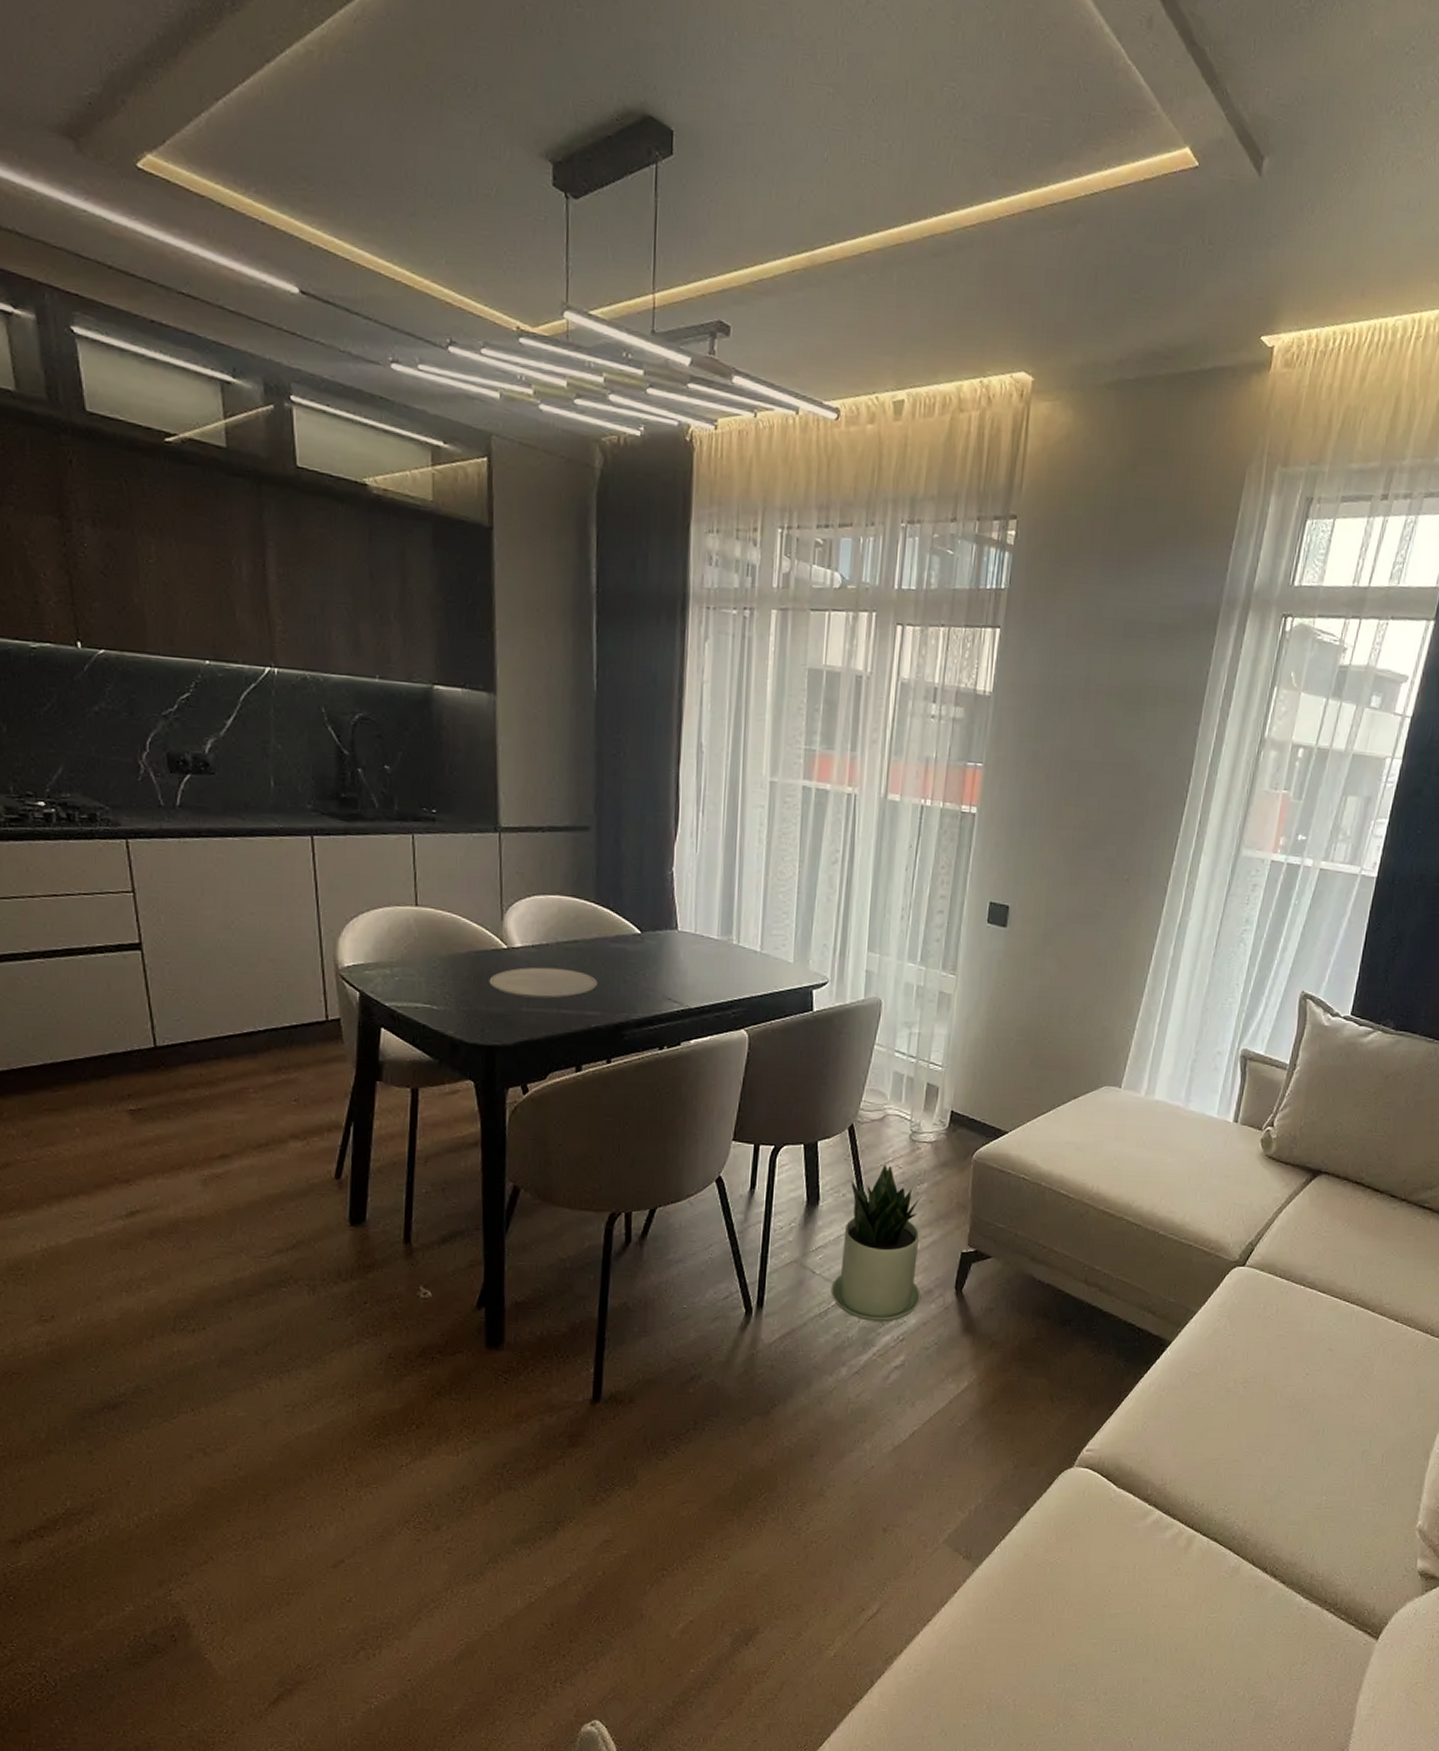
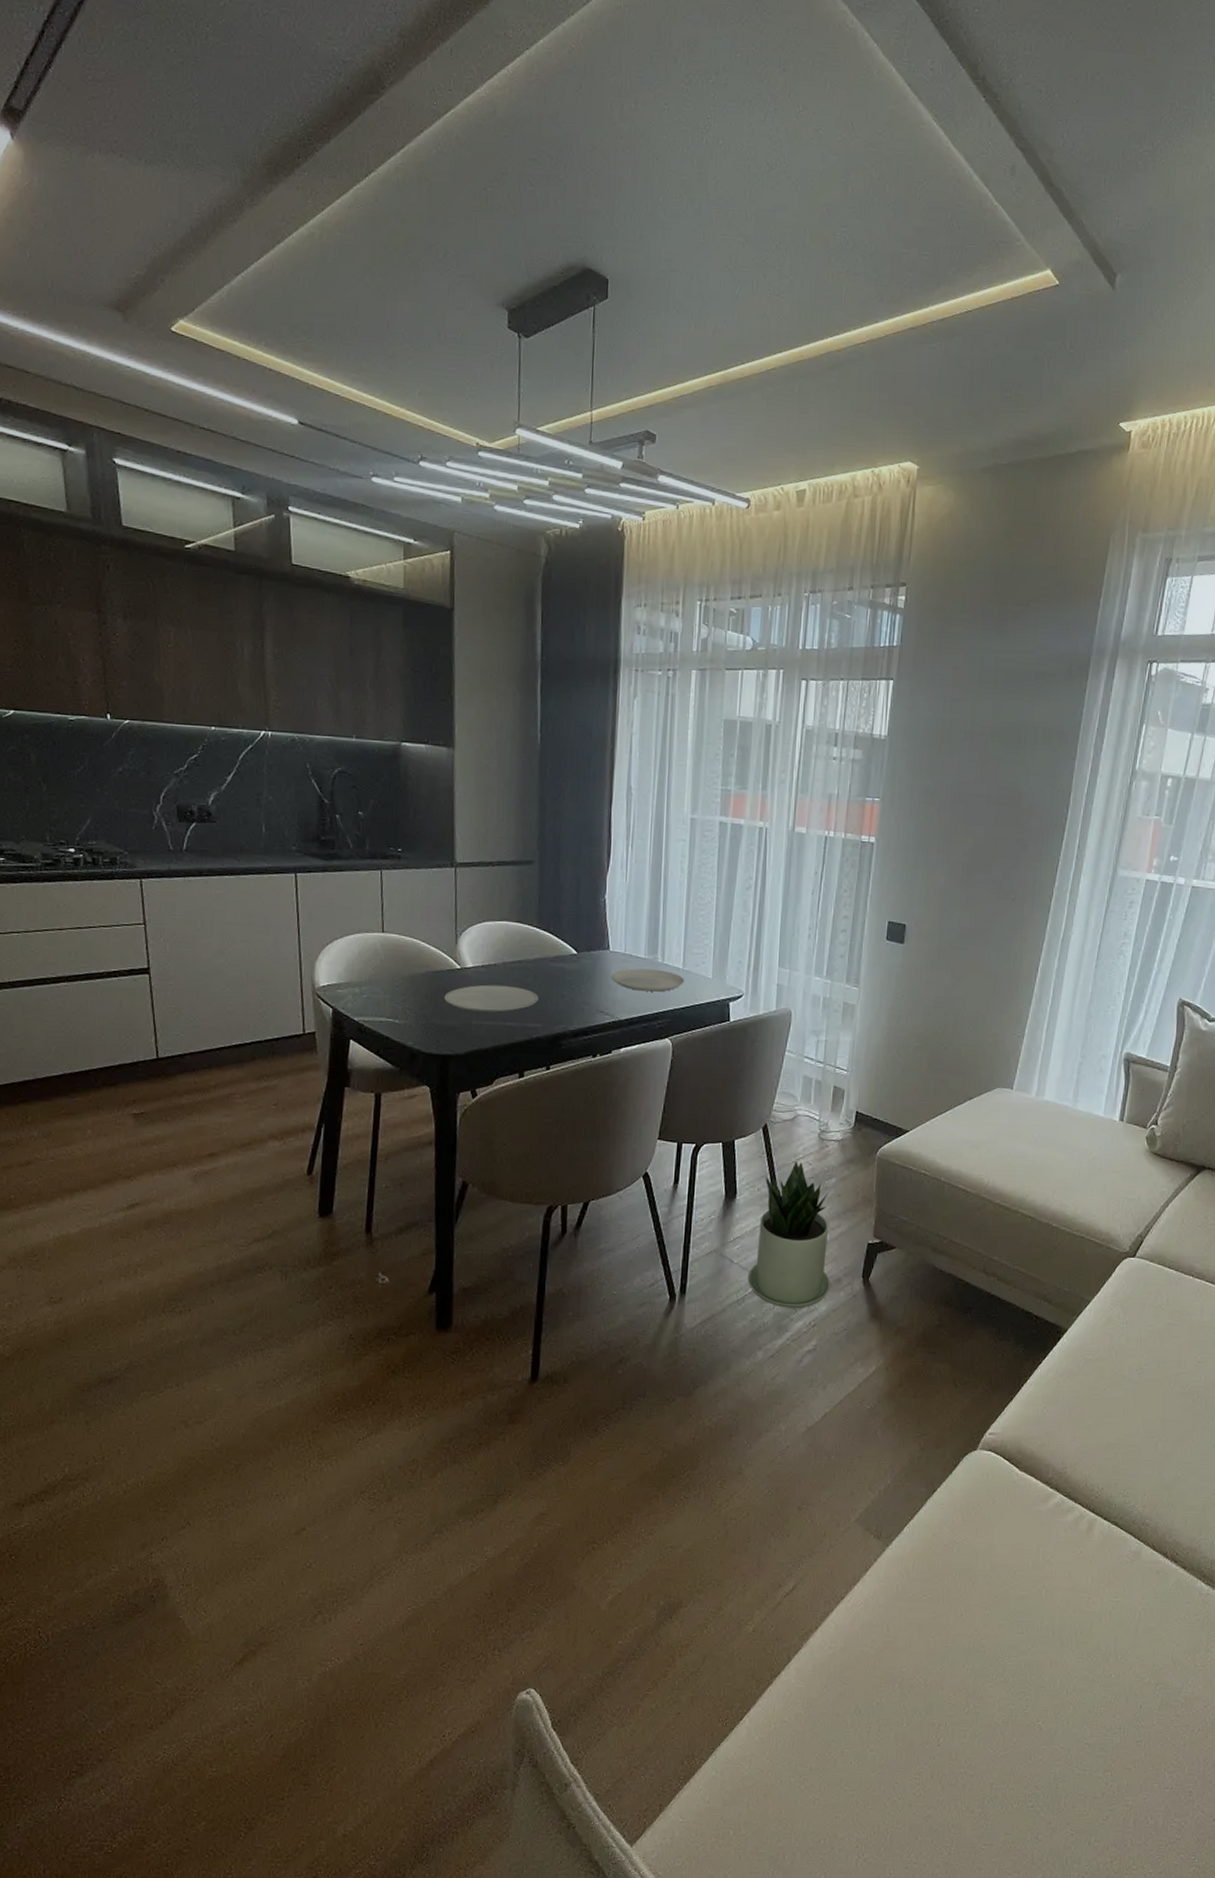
plate: none [680,950,762,978] -> present [611,968,684,992]

